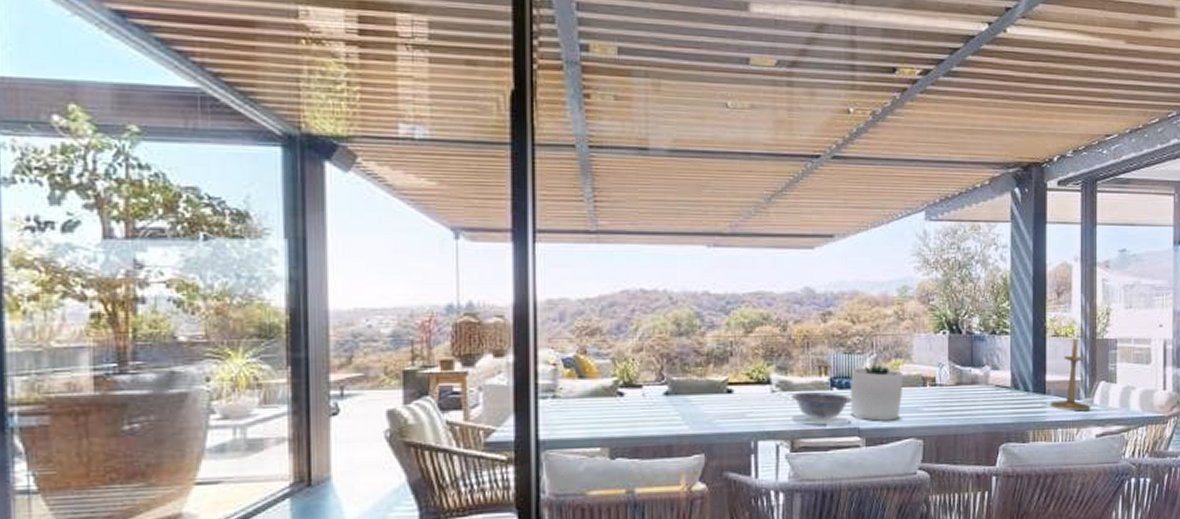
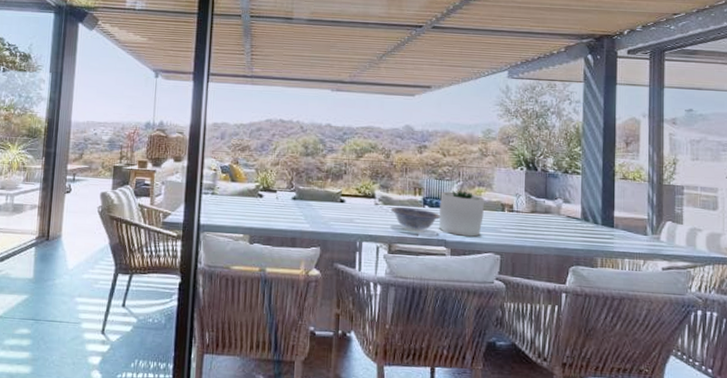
candlestick: present [1051,329,1091,412] -> none [619,175,658,246]

